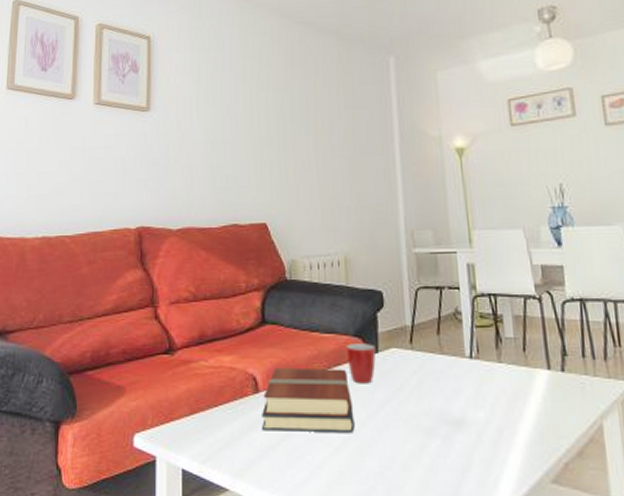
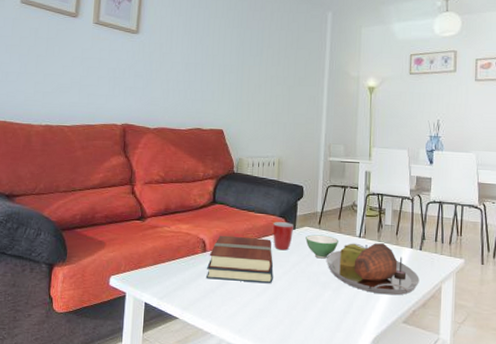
bowl: none [394,358,443,393] -> present [305,234,340,259]
serving tray: none [427,365,568,441] -> present [327,243,420,296]

